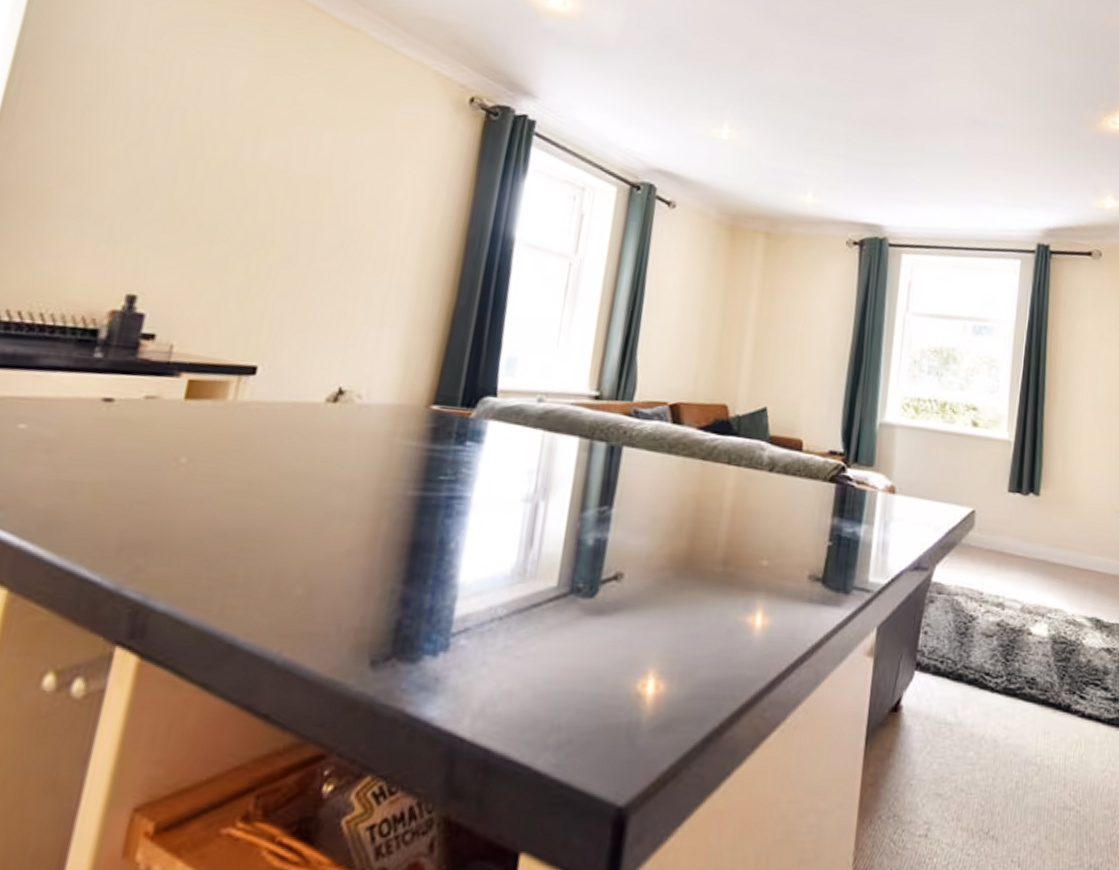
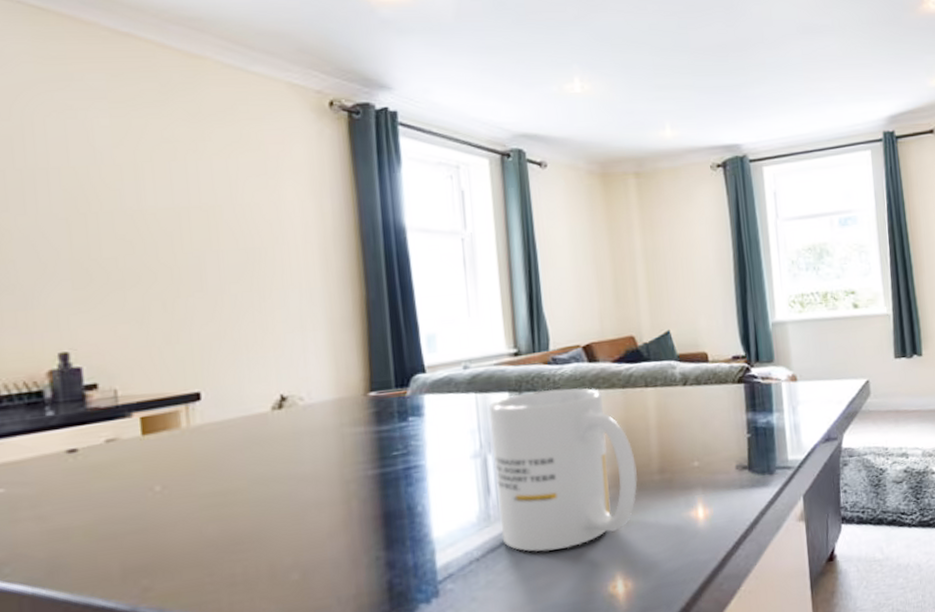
mug: none [533,441,699,629] -> present [488,388,638,552]

